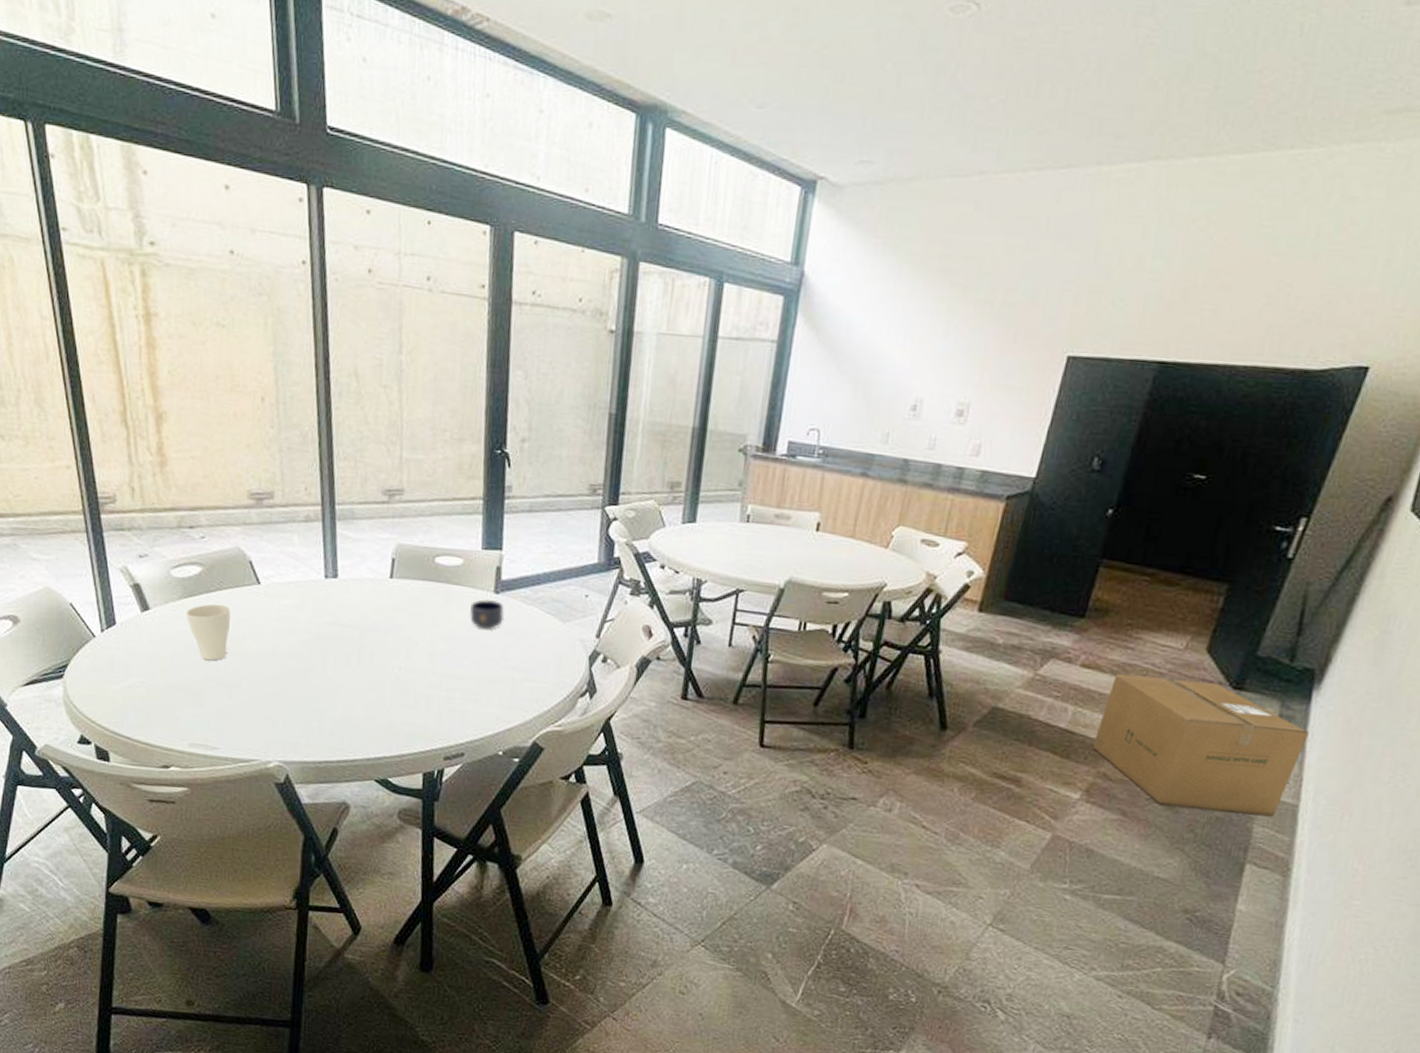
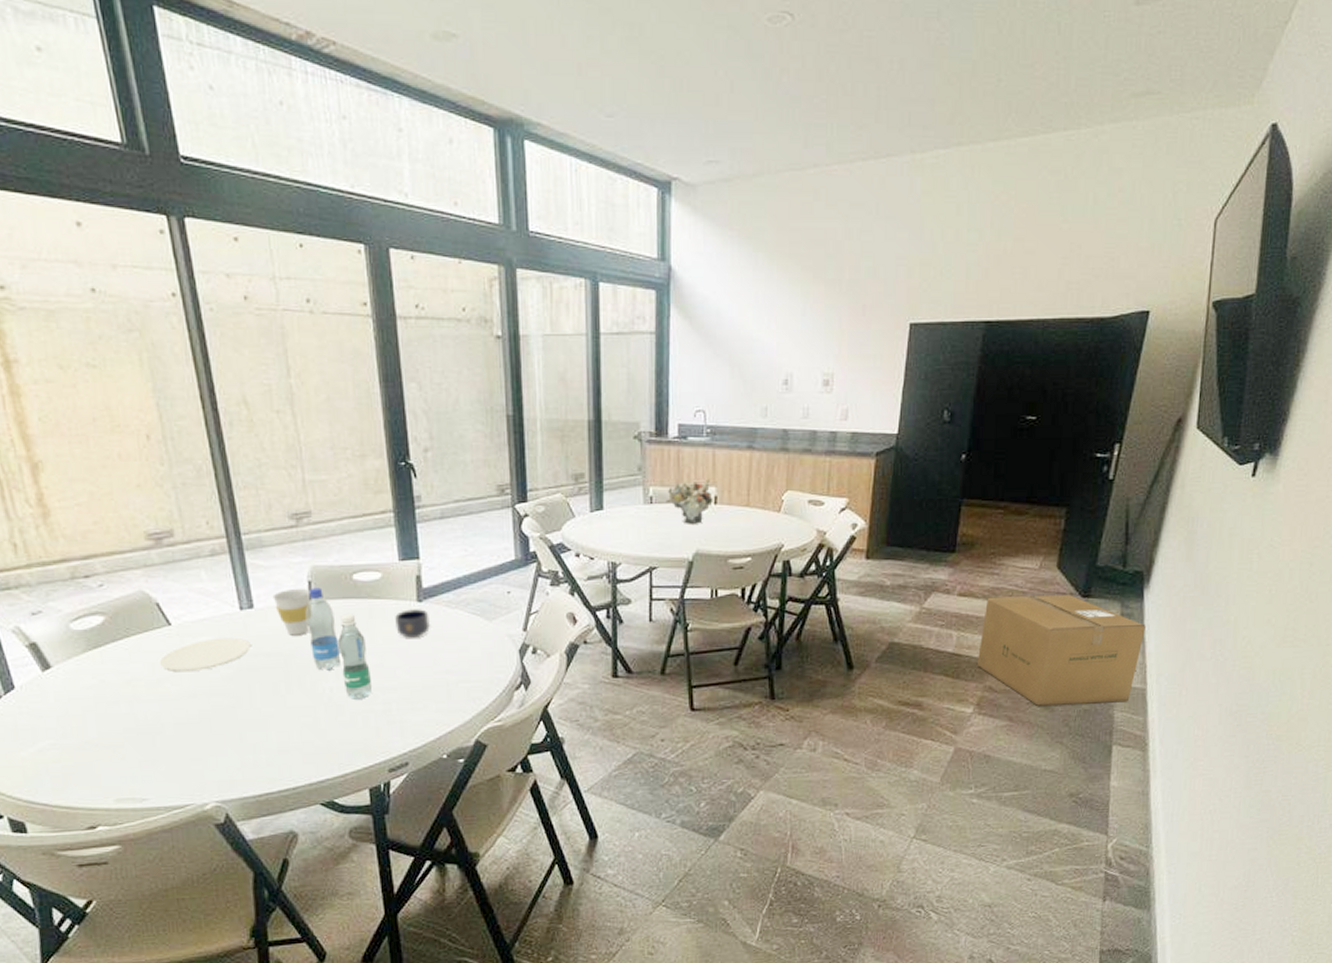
cup: present [185,603,232,661] -> none [92,651,144,711]
plate: none [244,602,330,632] -> present [159,637,251,673]
cup: none [356,563,393,611] -> present [272,588,311,636]
bottle: none [385,565,414,650] -> present [305,587,342,671]
bottle: none [411,596,440,683] -> present [337,614,373,700]
flower arrangement: none [763,503,815,550] -> present [665,480,713,524]

